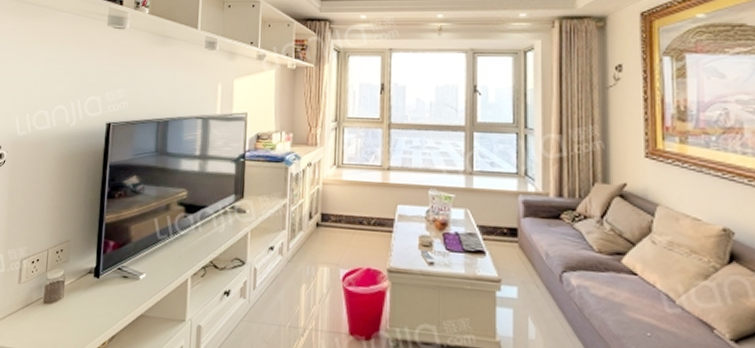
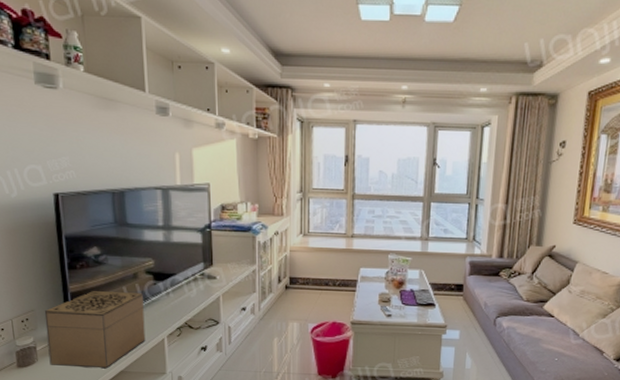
decorative box: none [74,222,173,311] -> present [44,291,146,369]

